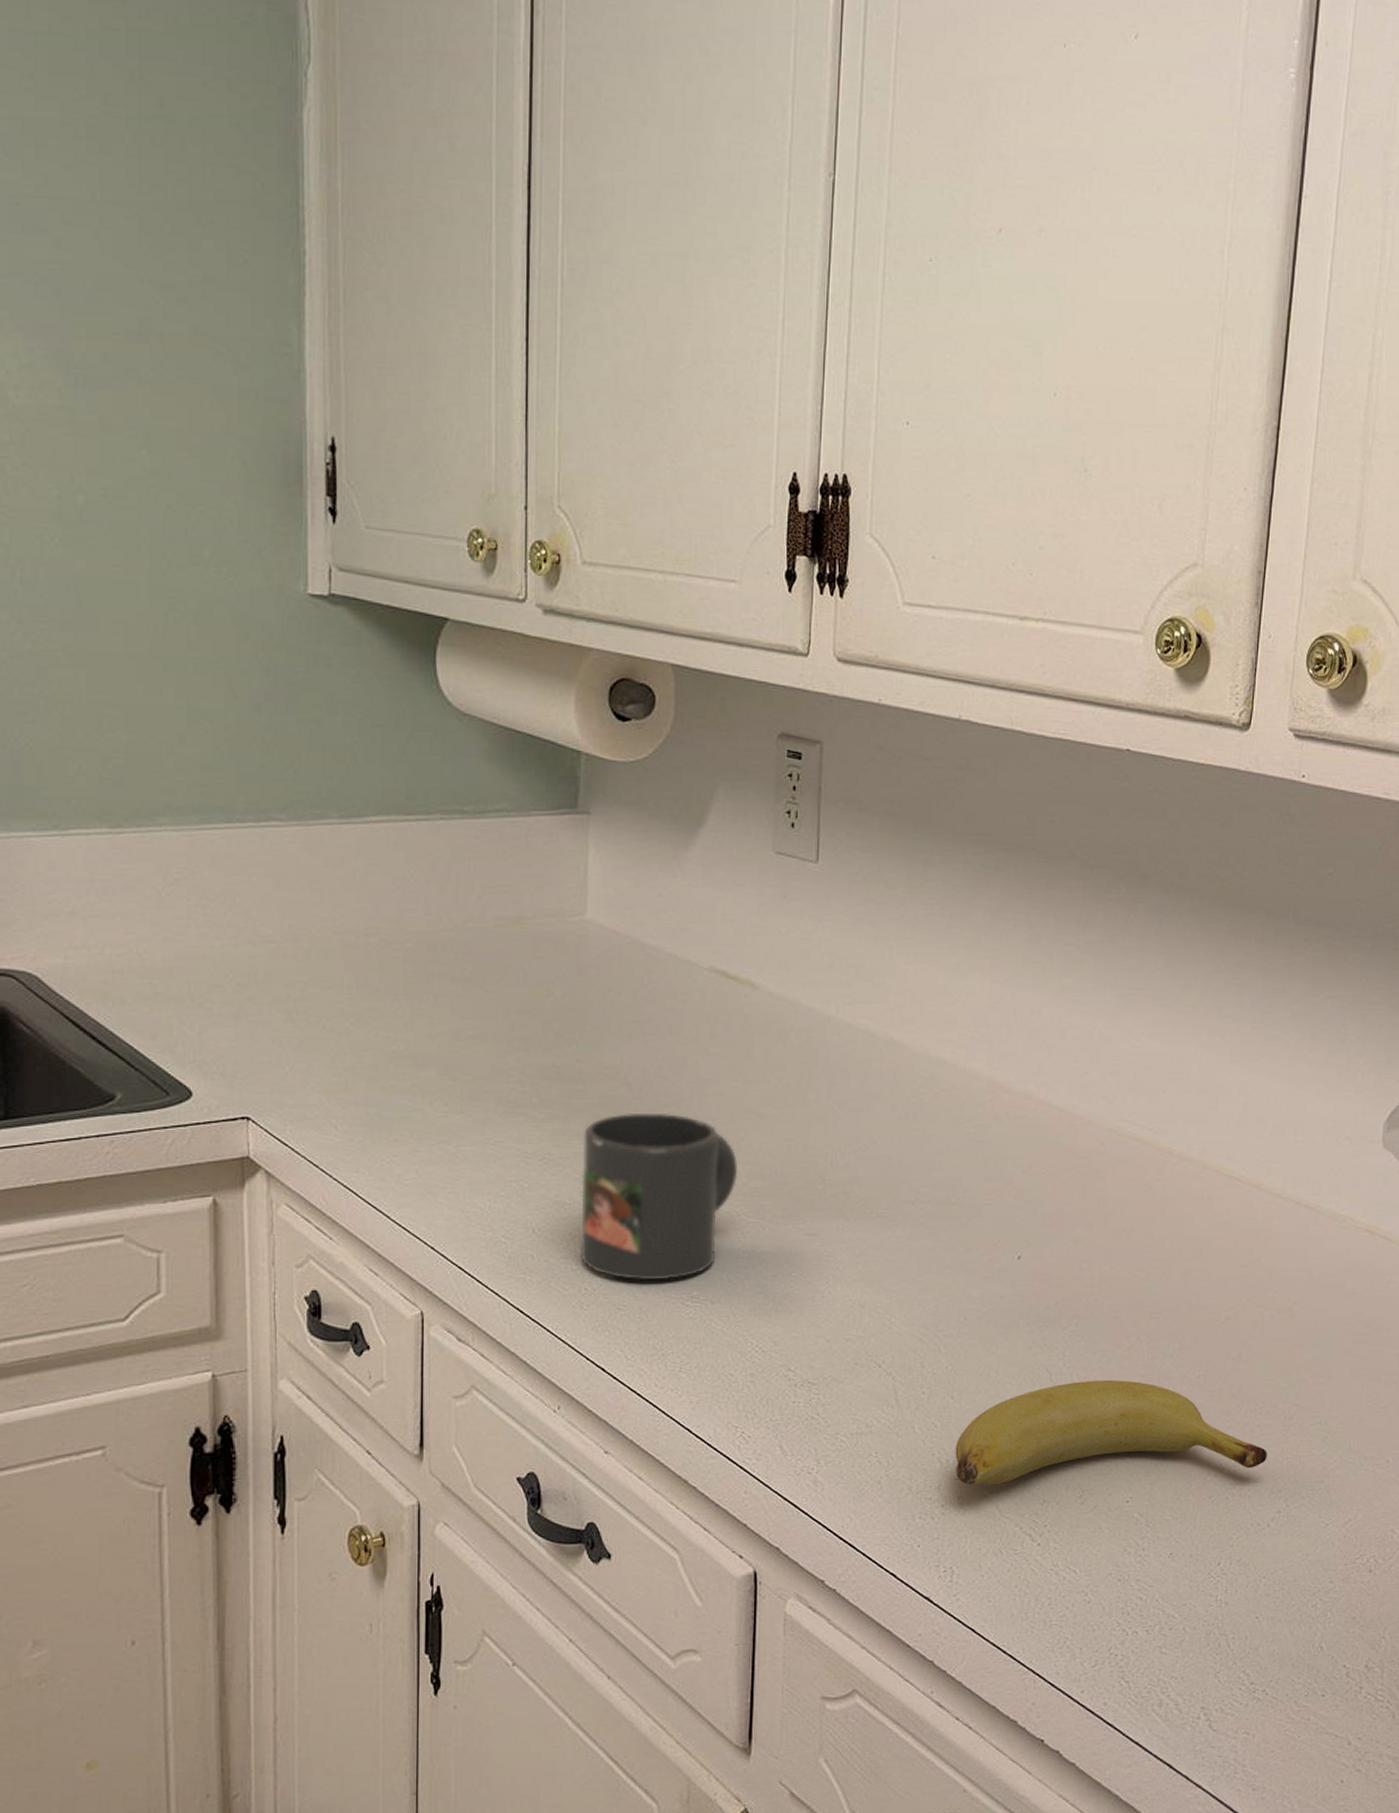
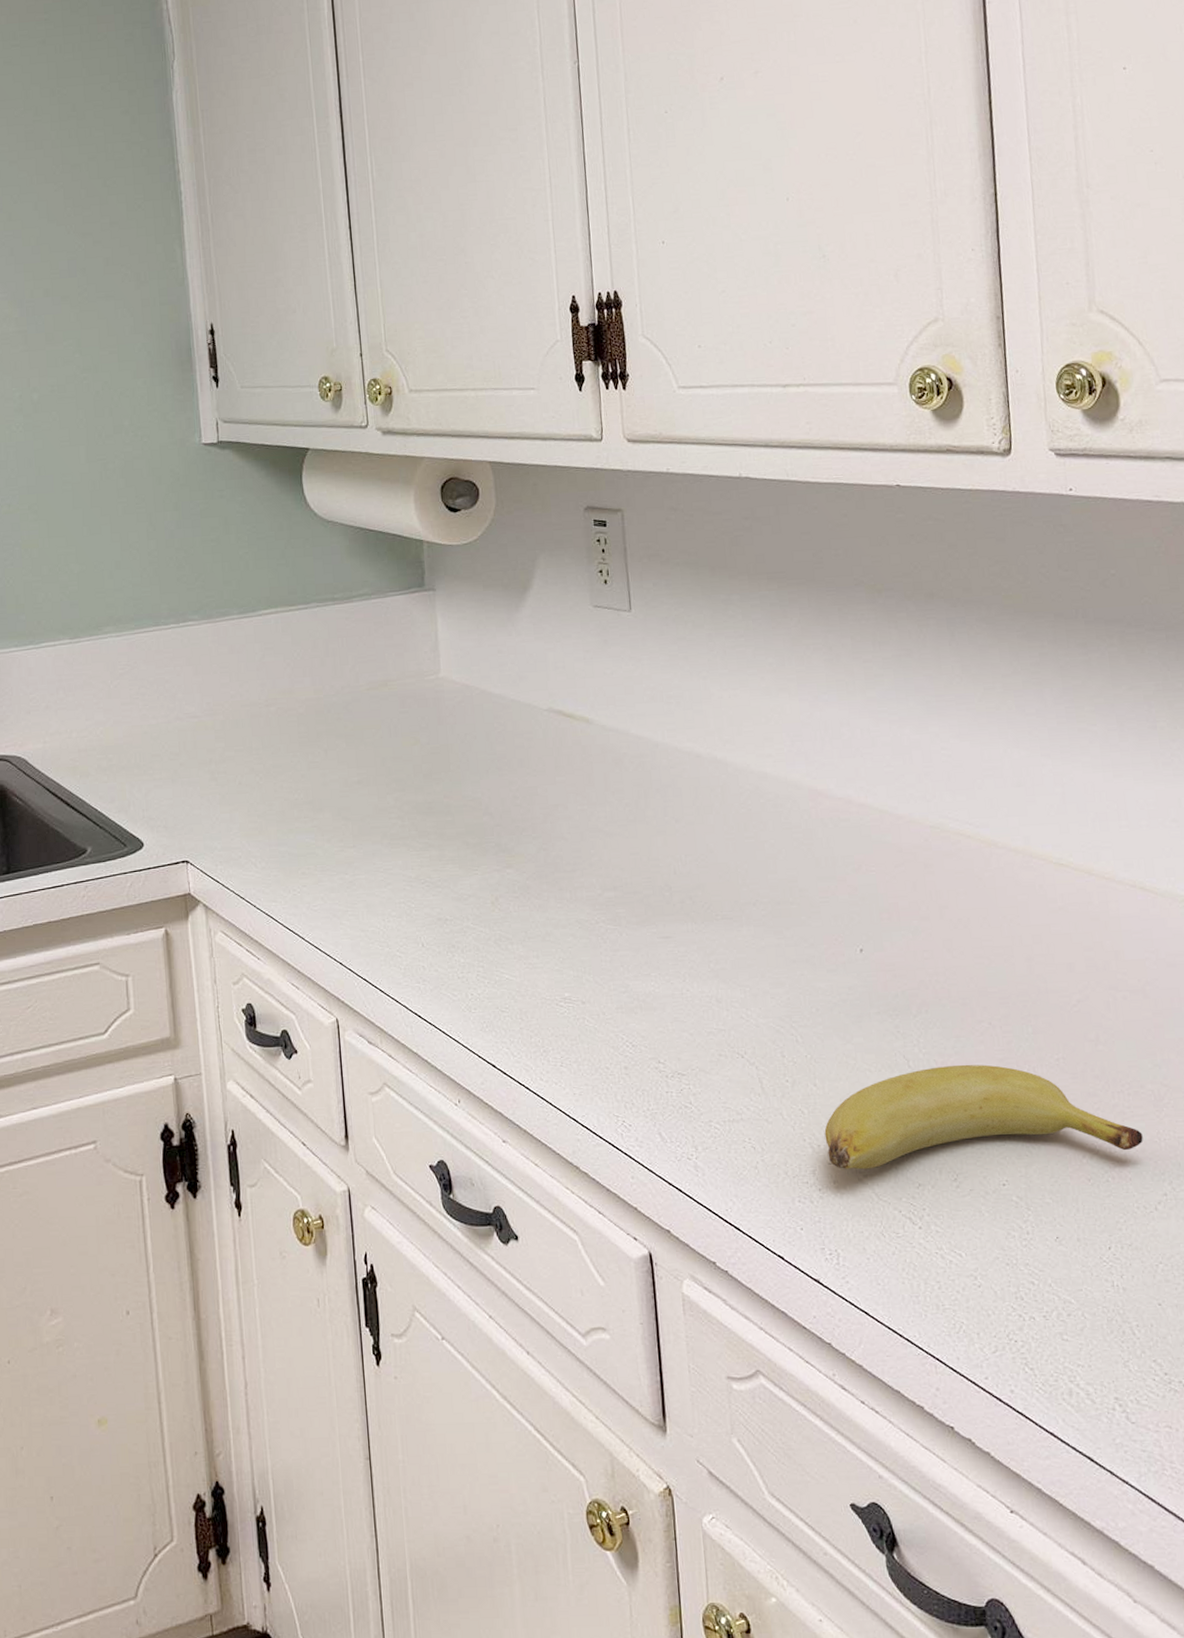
mug: present [580,1113,738,1281] -> none [456,836,593,985]

